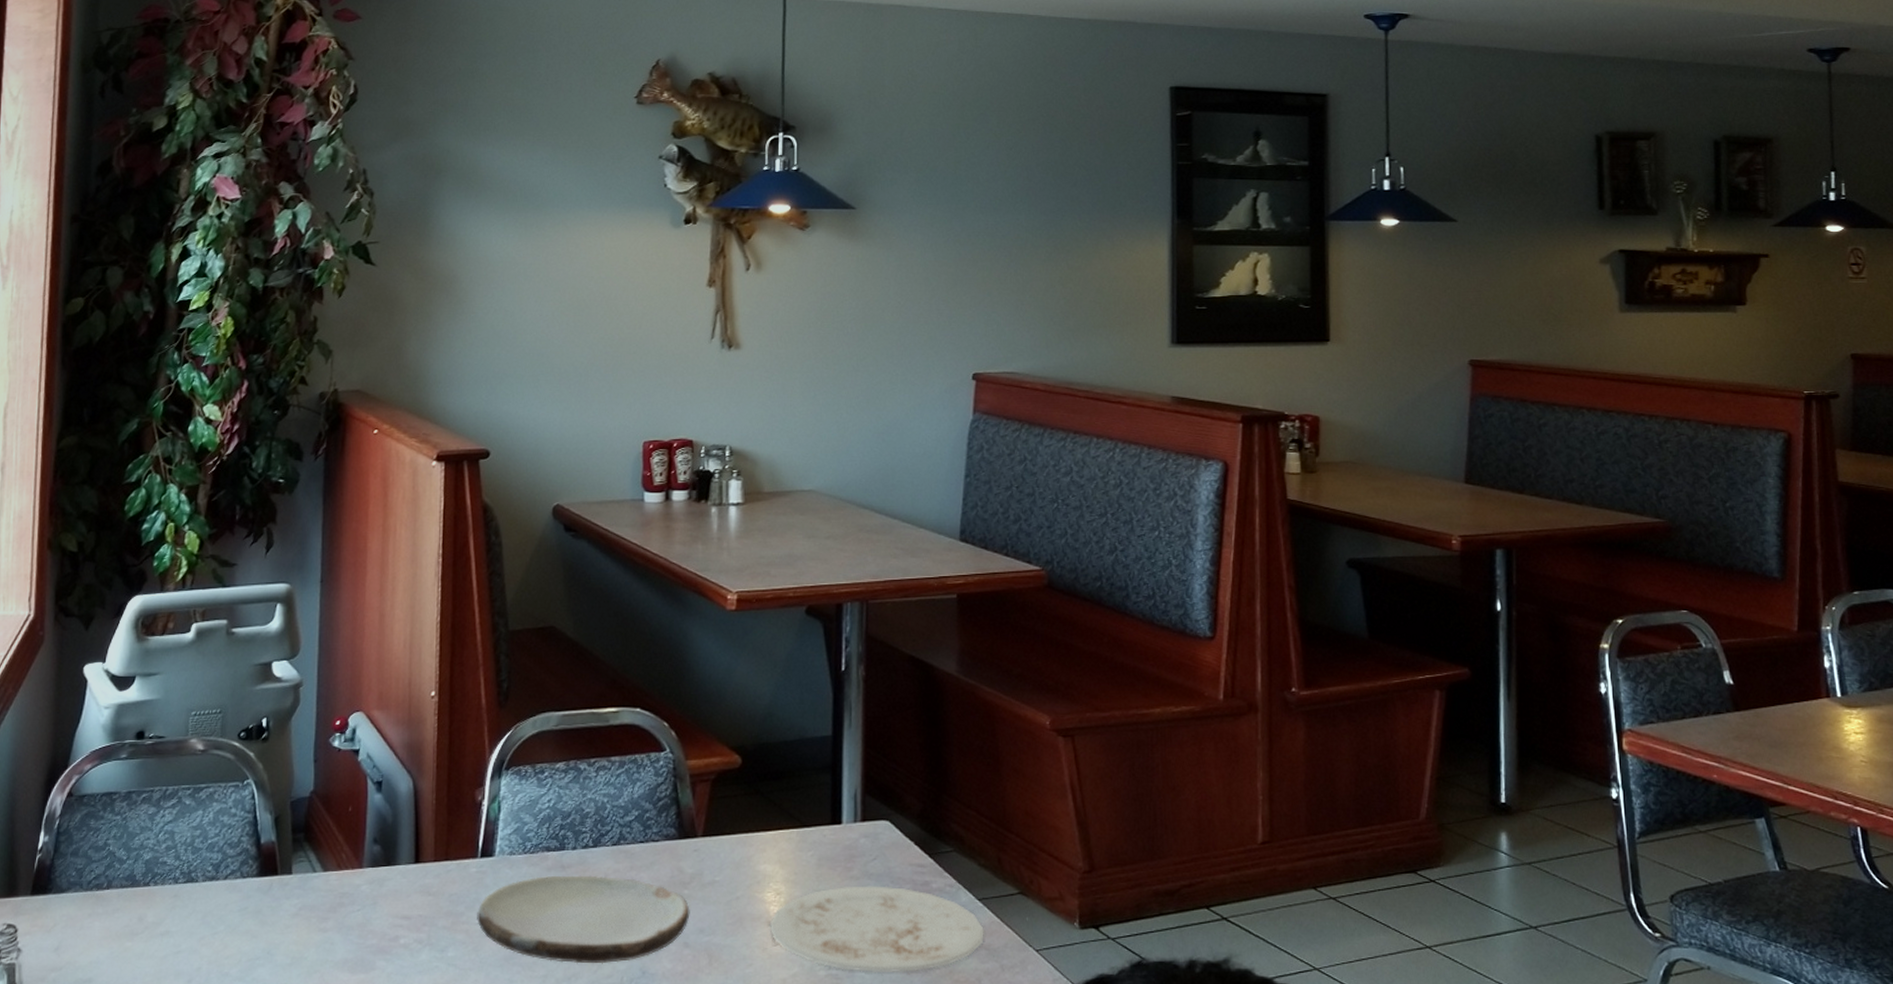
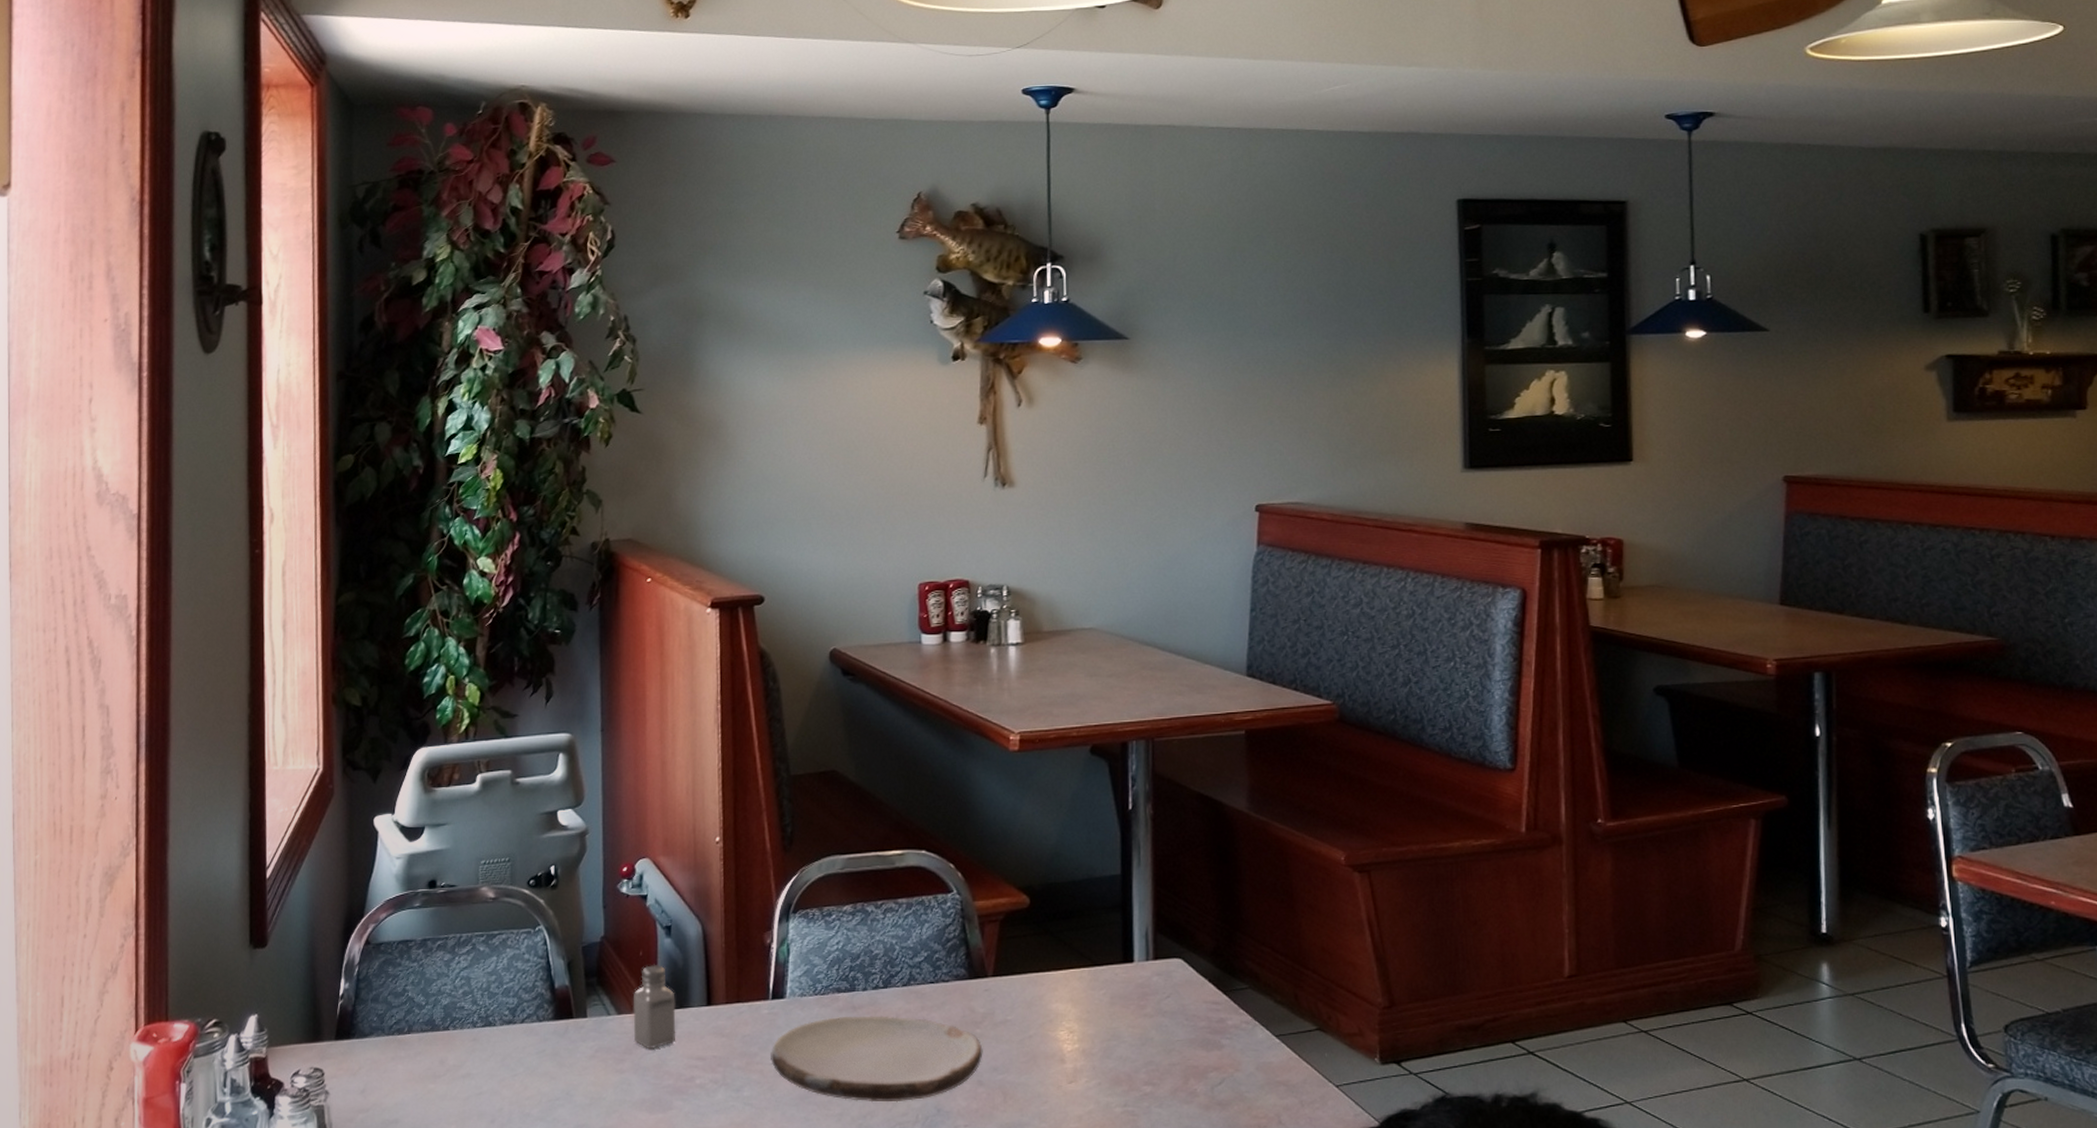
saltshaker: none [338,820,383,907] -> present [633,964,676,1048]
plate: present [769,886,984,973] -> none [1063,1023,1282,1110]

